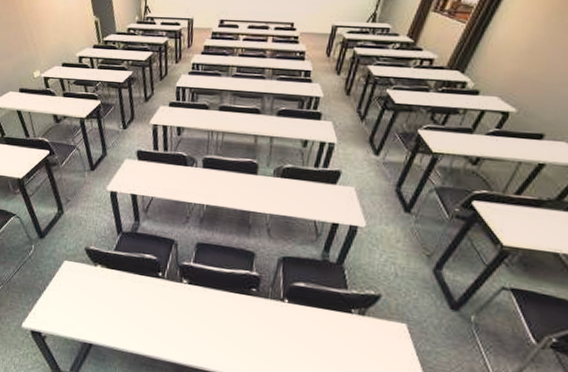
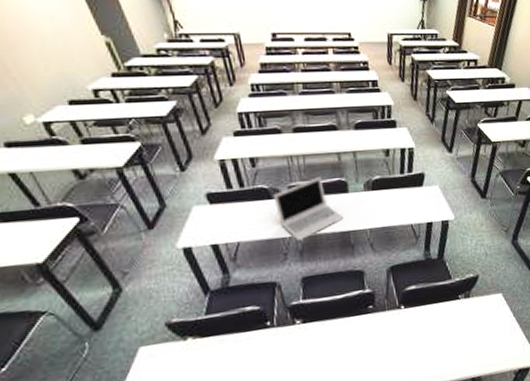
laptop: none [189,154,248,210] -> present [273,177,344,242]

